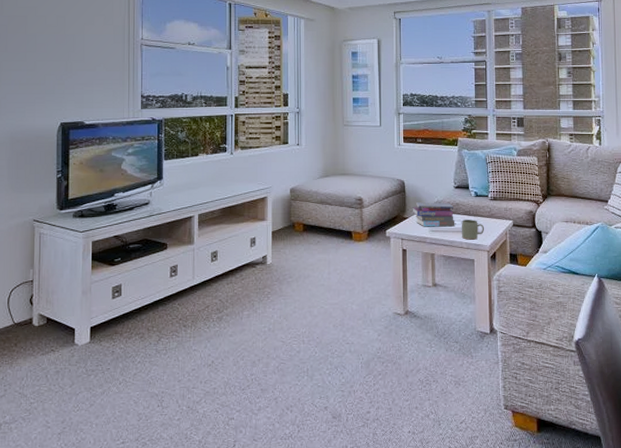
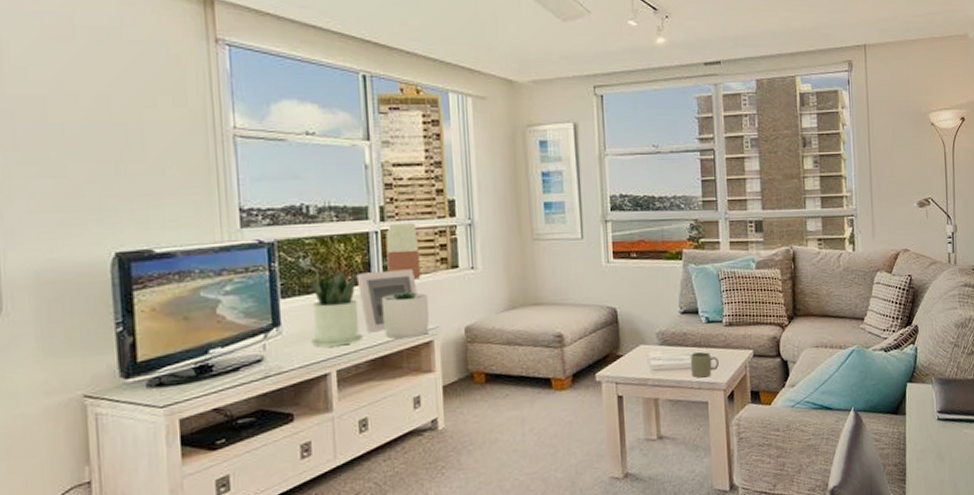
planter: none [182,141,218,197] -> present [310,269,363,347]
picture frame: none [216,143,258,189] -> present [356,269,417,334]
planter: none [232,159,266,195] -> present [381,291,430,340]
vase: none [238,110,261,151] -> present [386,223,421,279]
books: present [413,202,455,227] -> none [629,333,683,366]

